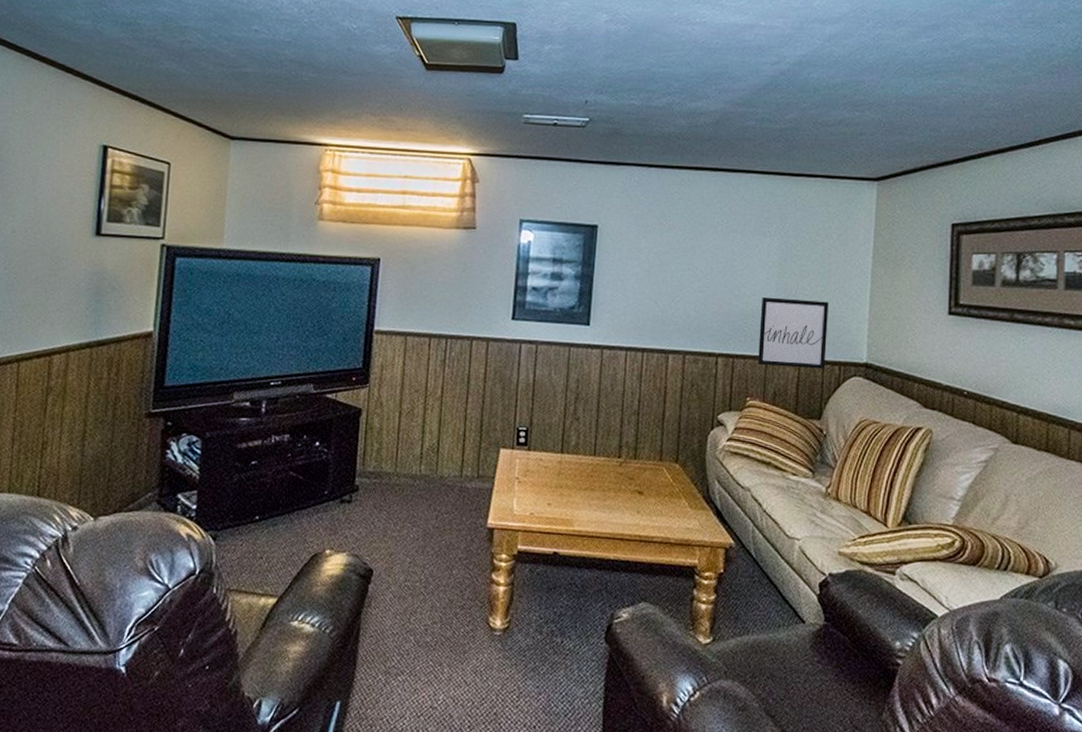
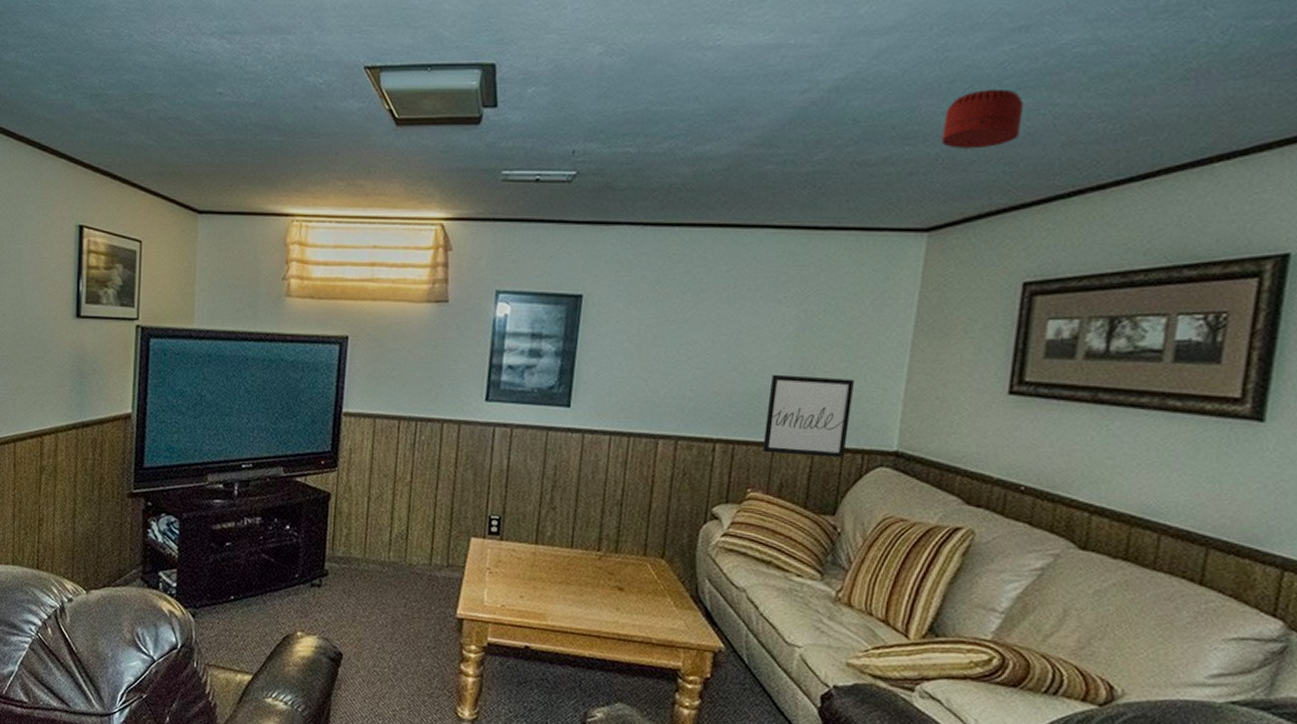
smoke detector: none [882,71,941,117] -> present [942,88,1024,149]

